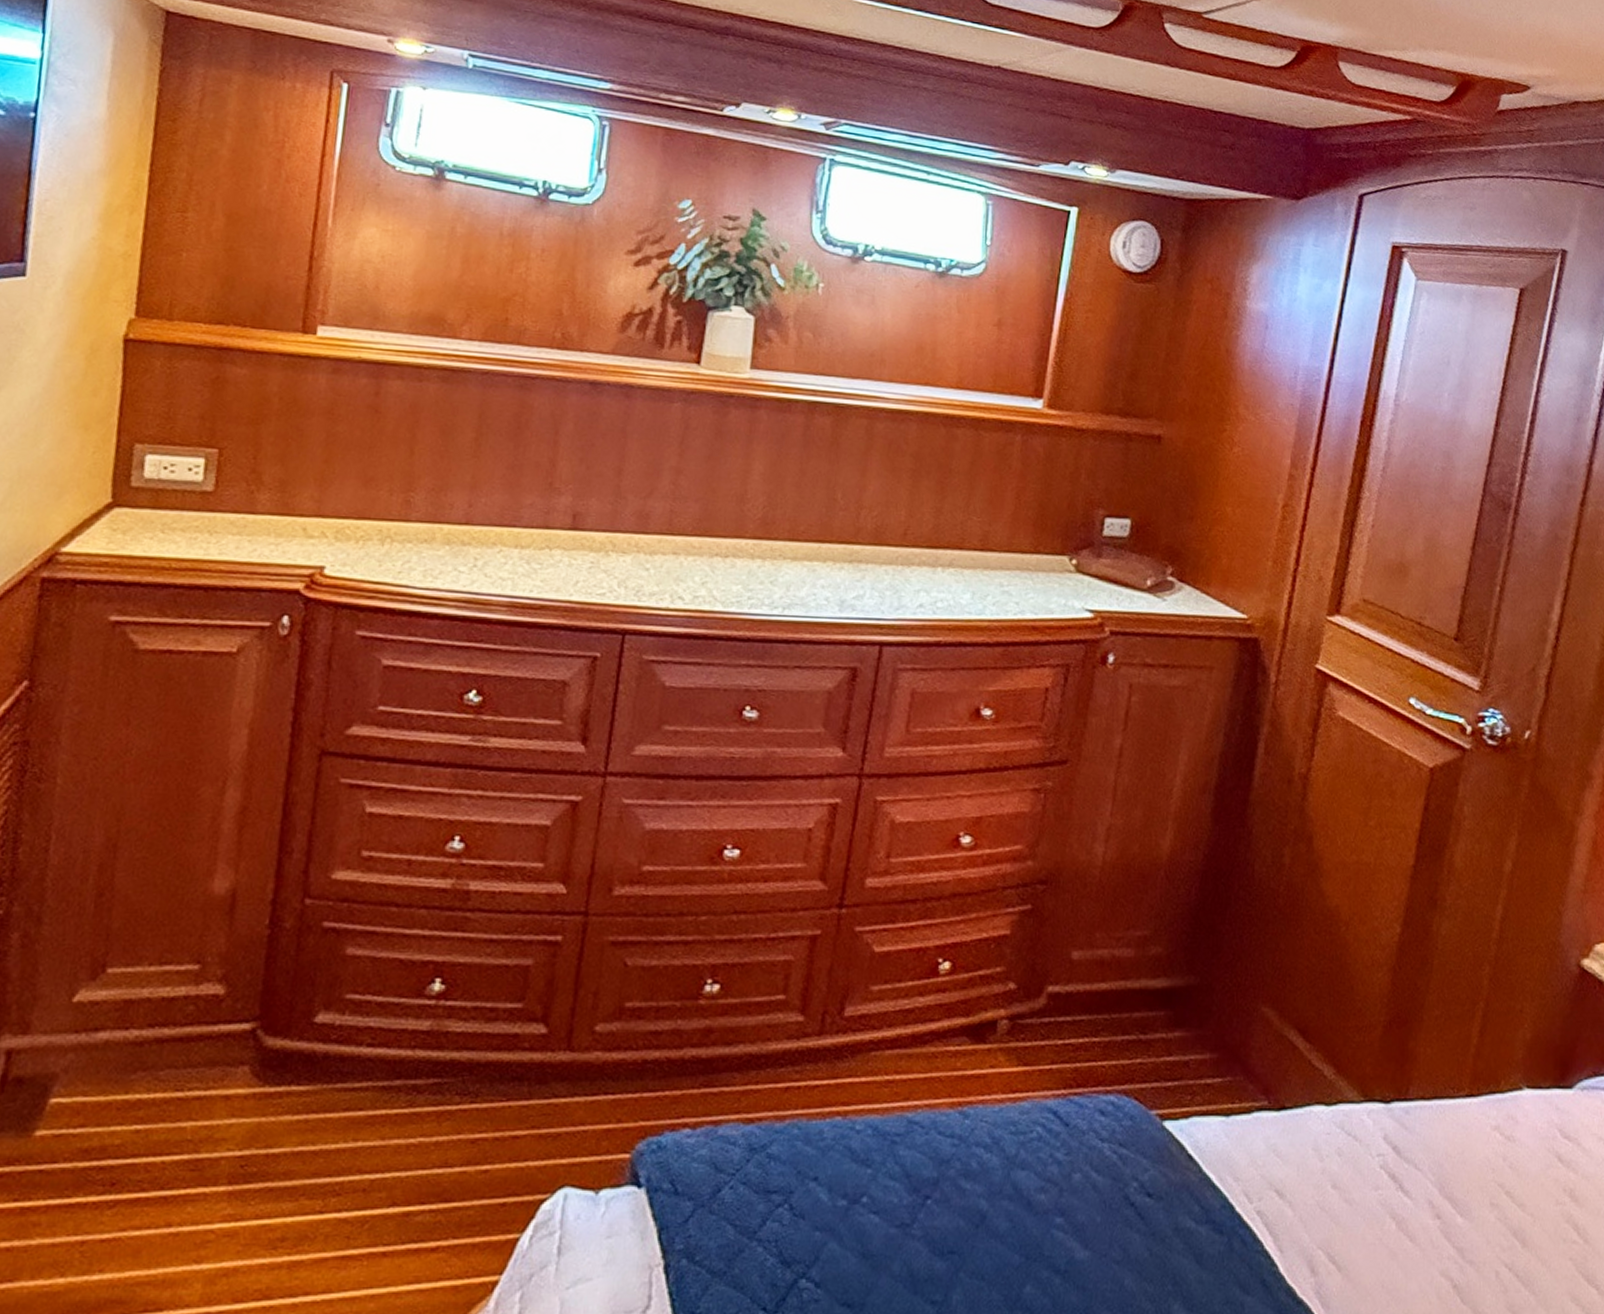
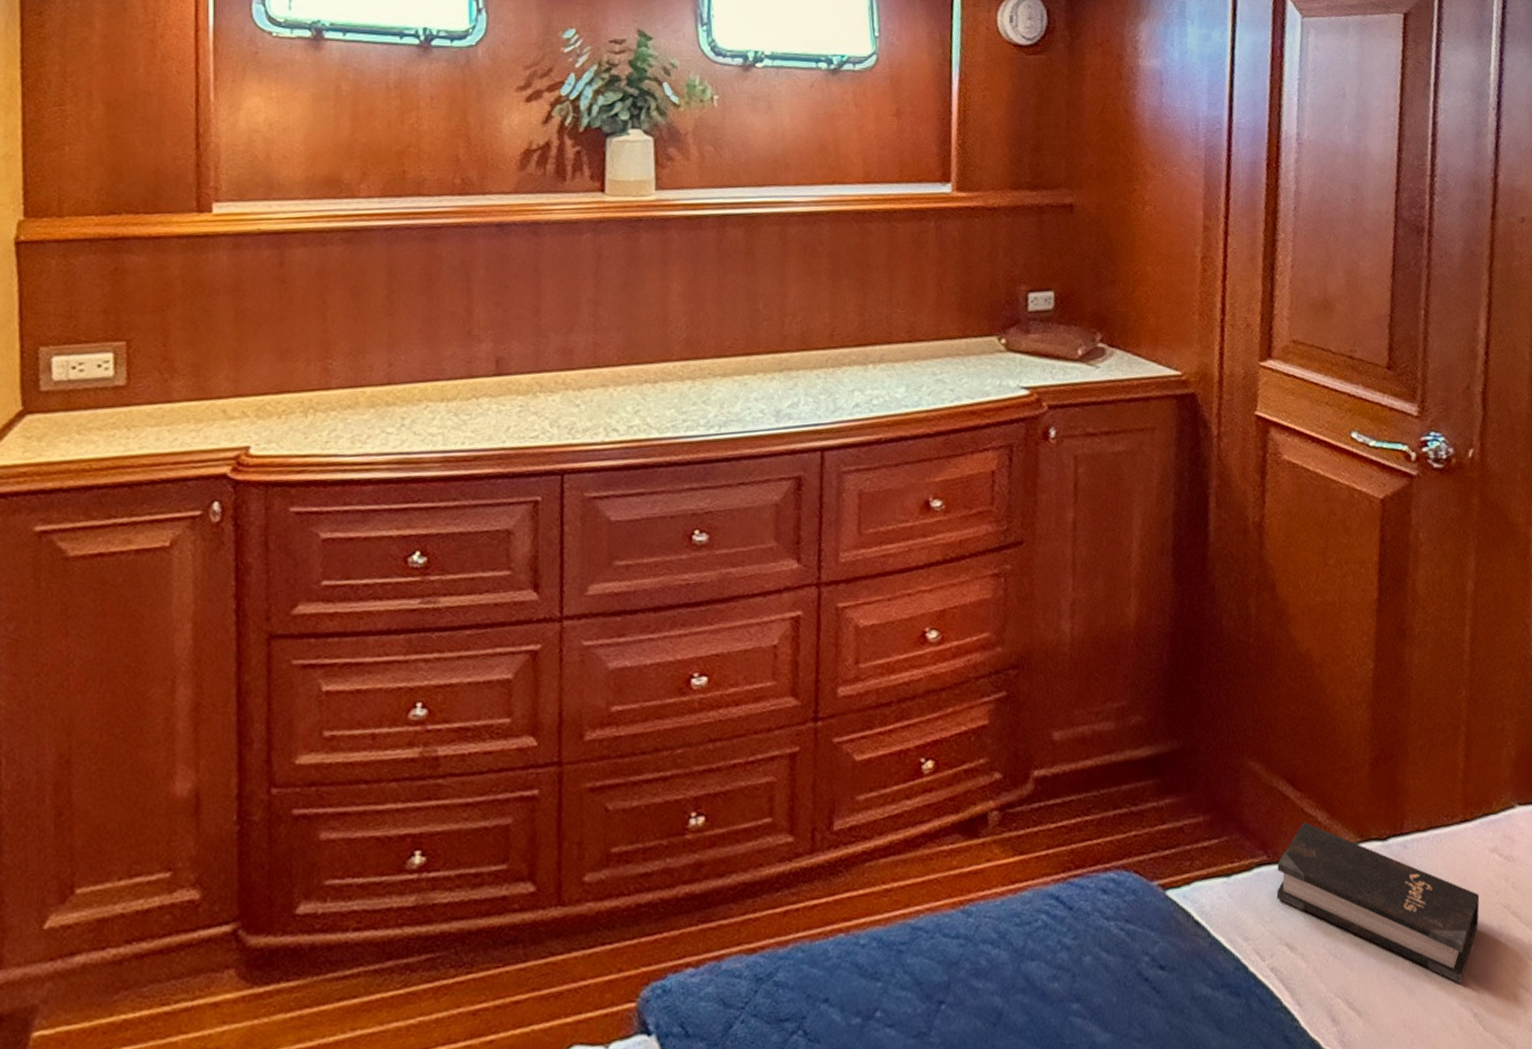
hardback book: none [1272,1074,1475,1254] -> present [1276,822,1480,984]

